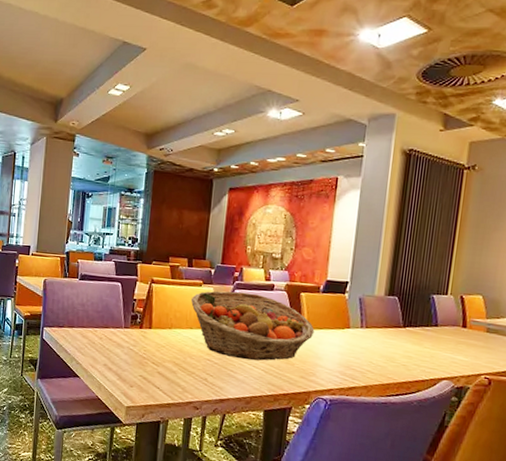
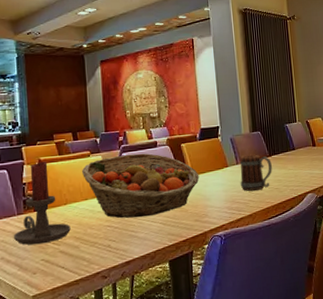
candle holder: none [117,281,172,361] -> present [13,161,71,245]
mug: none [360,319,405,362] -> present [240,154,272,191]

